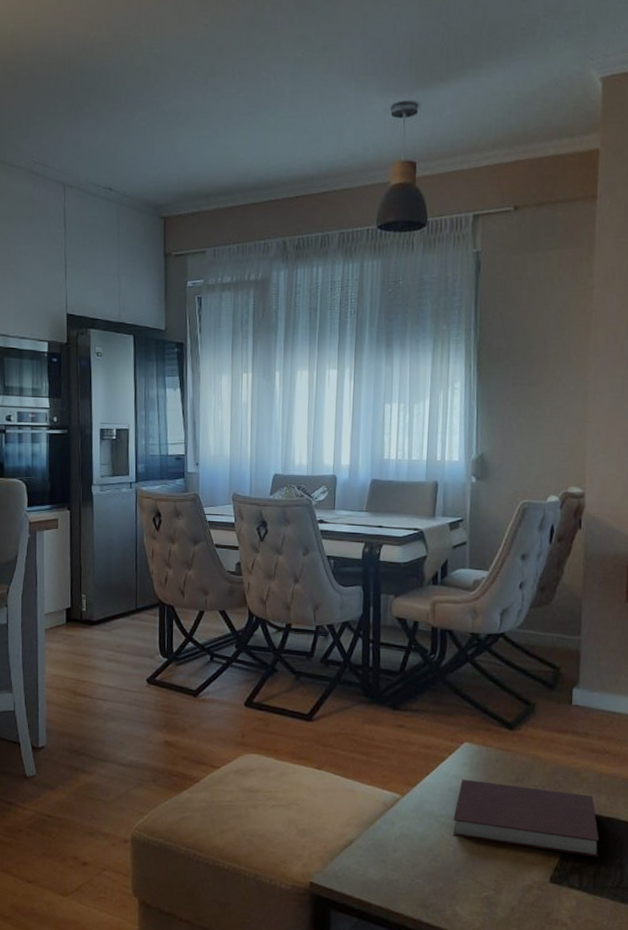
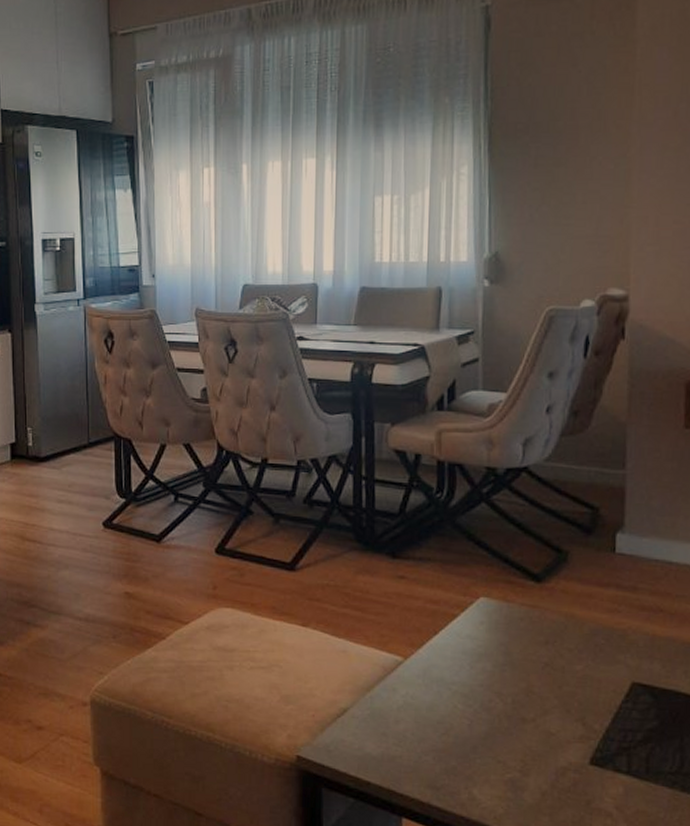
notebook: present [452,779,600,858] -> none [467,640,654,737]

